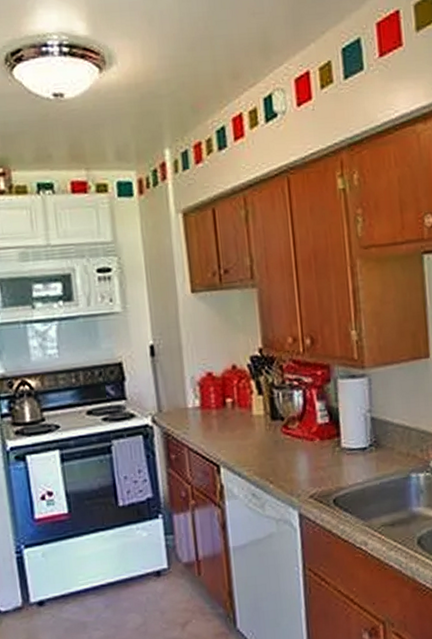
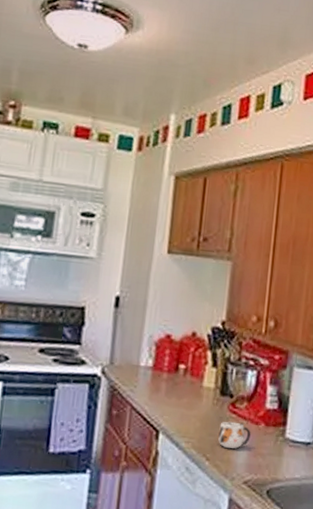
mug: none [276,442,308,468] -> present [217,421,251,449]

